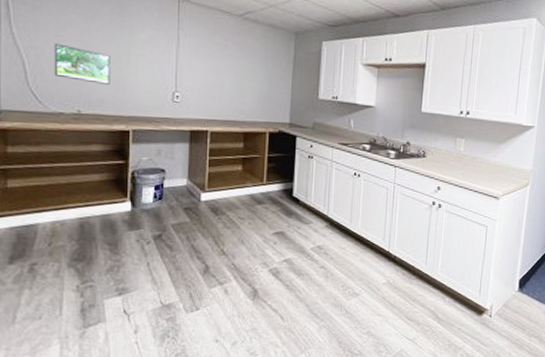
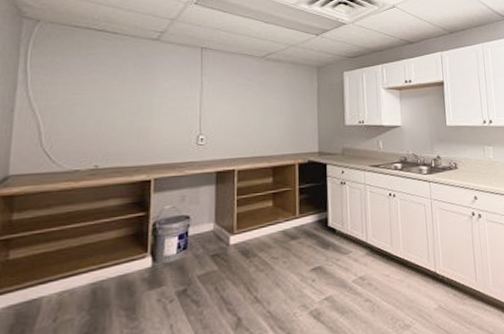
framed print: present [54,43,110,85] -> none [71,101,132,136]

